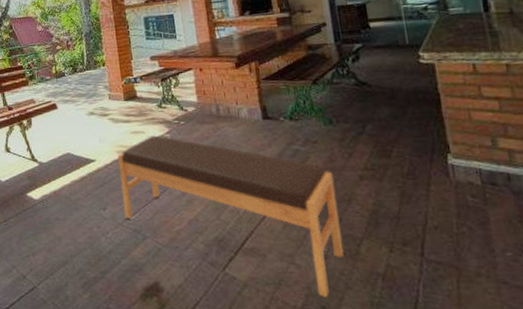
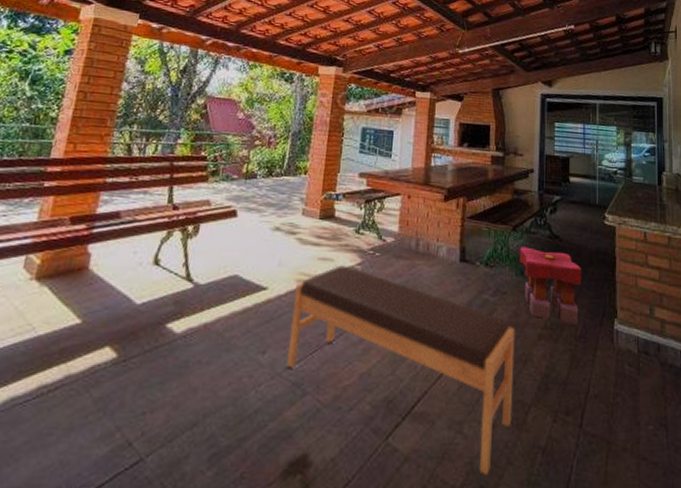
stool: none [324,97,403,163] -> present [519,246,582,324]

